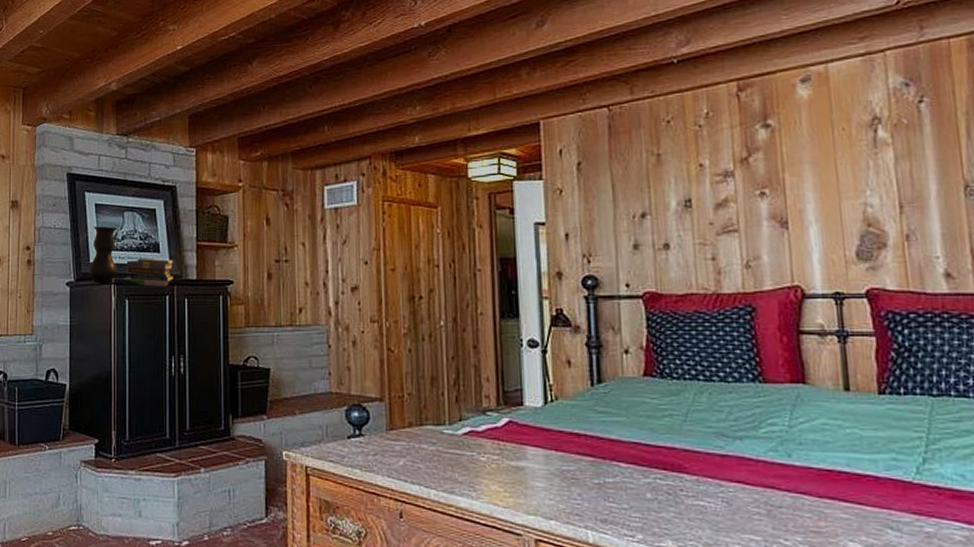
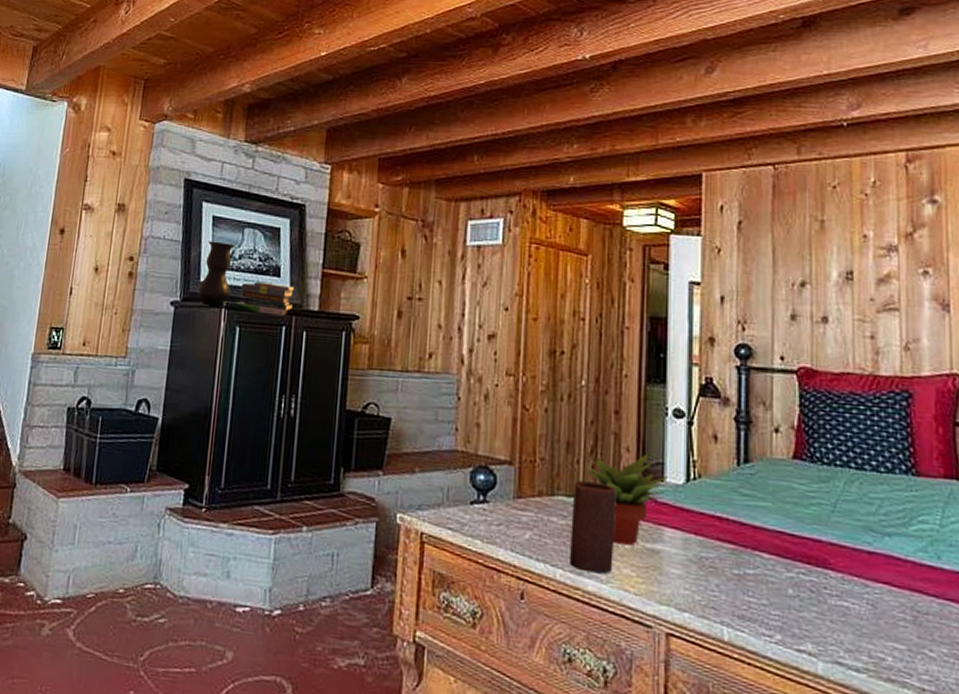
candle: none [440,411,482,492] -> present [570,480,617,574]
succulent plant: none [448,381,526,464] -> present [583,453,667,545]

